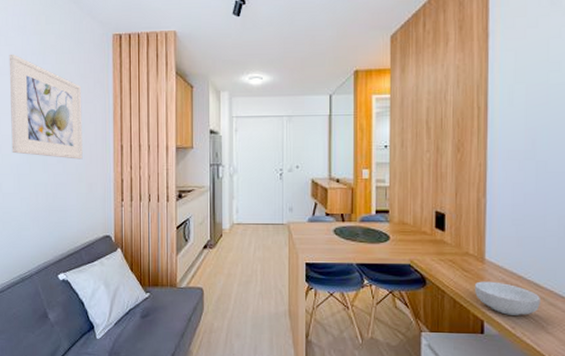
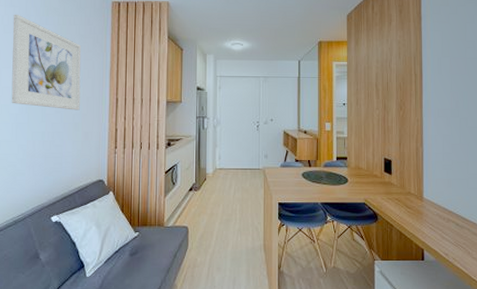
cereal bowl: present [474,281,540,315] -> none [415,216,466,244]

